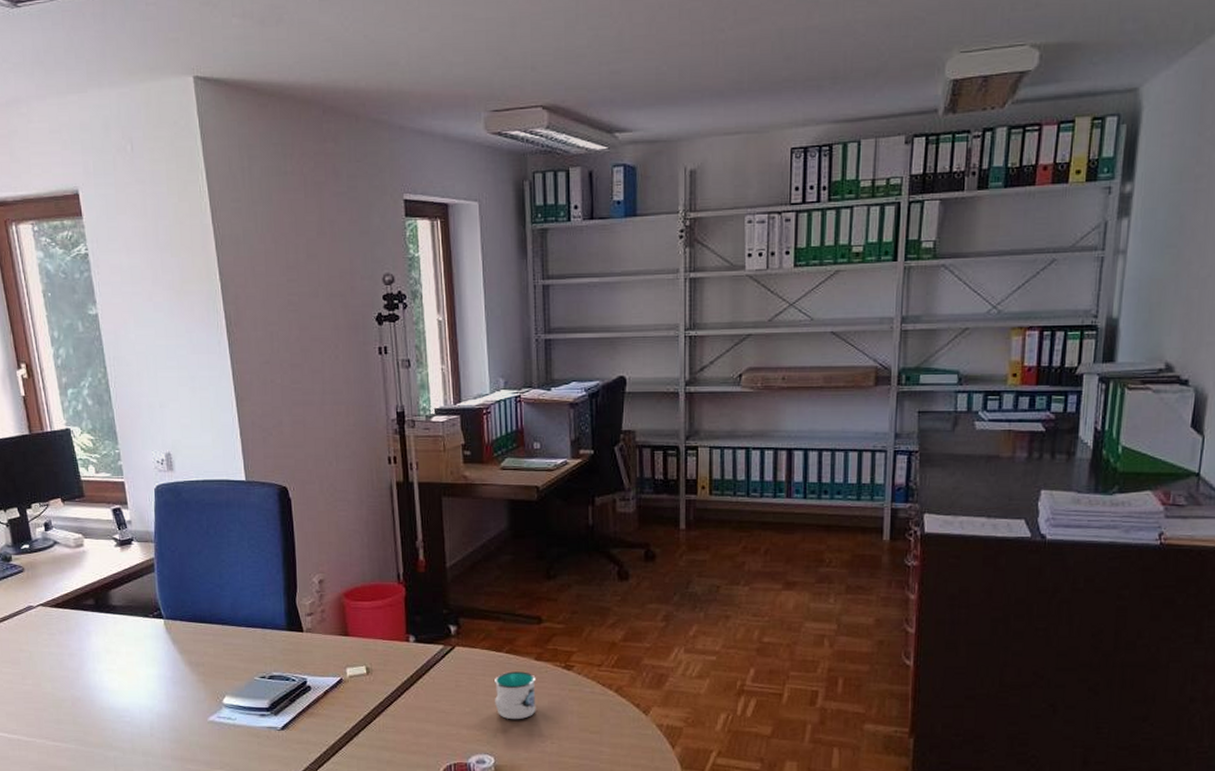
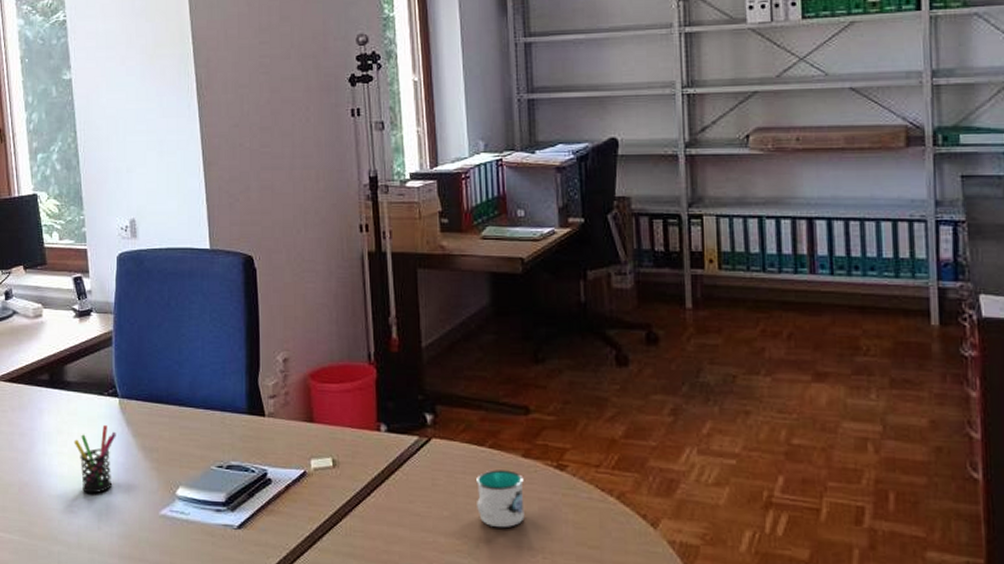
pen holder: none [122,643,163,705] -> present [74,424,116,494]

